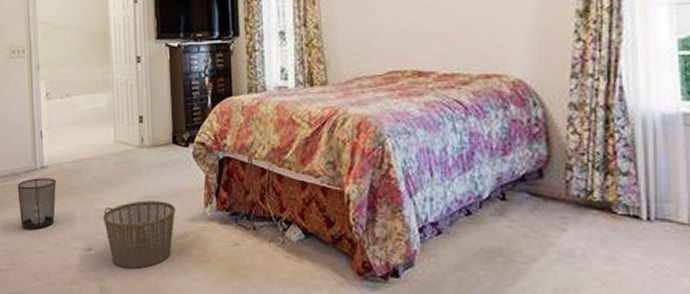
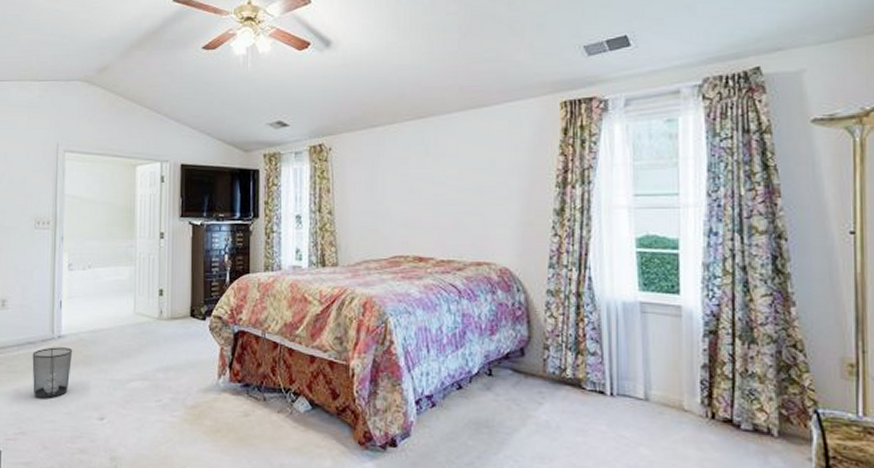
basket: present [102,200,175,270] -> none [117,371,190,439]

